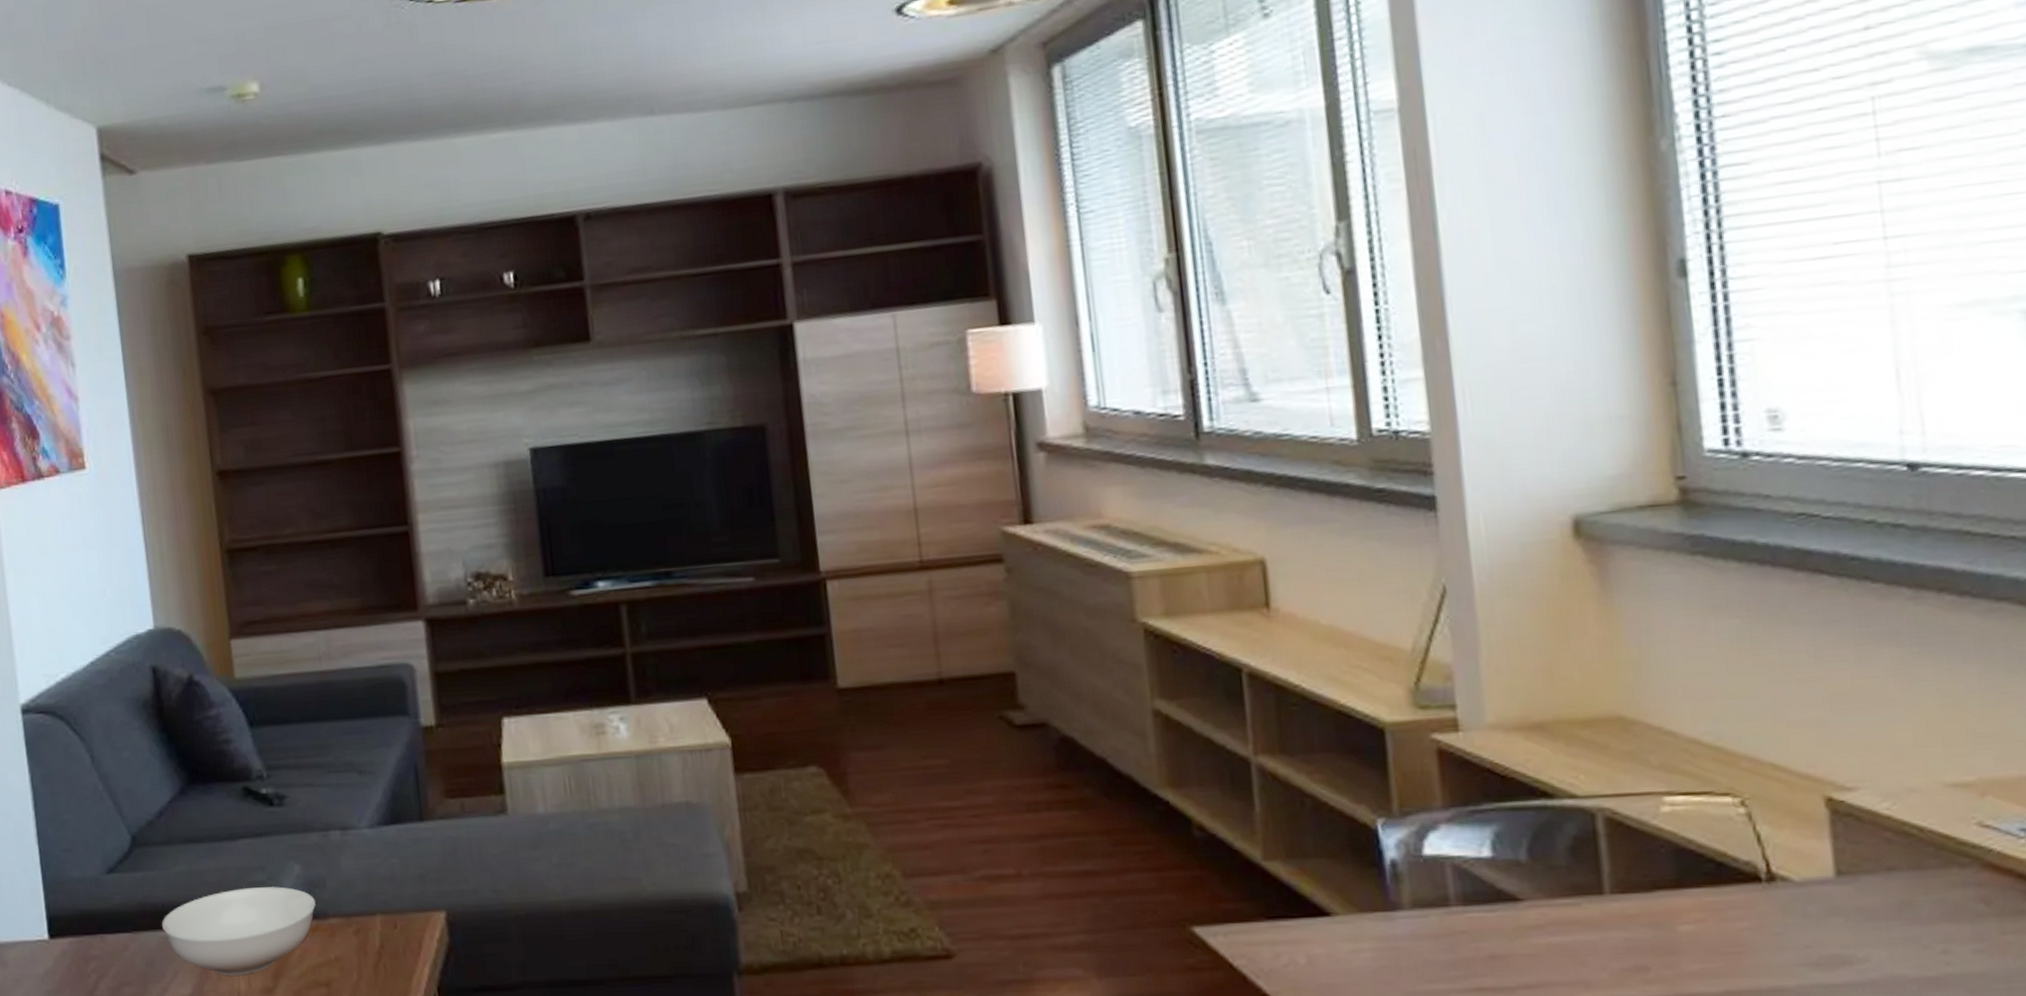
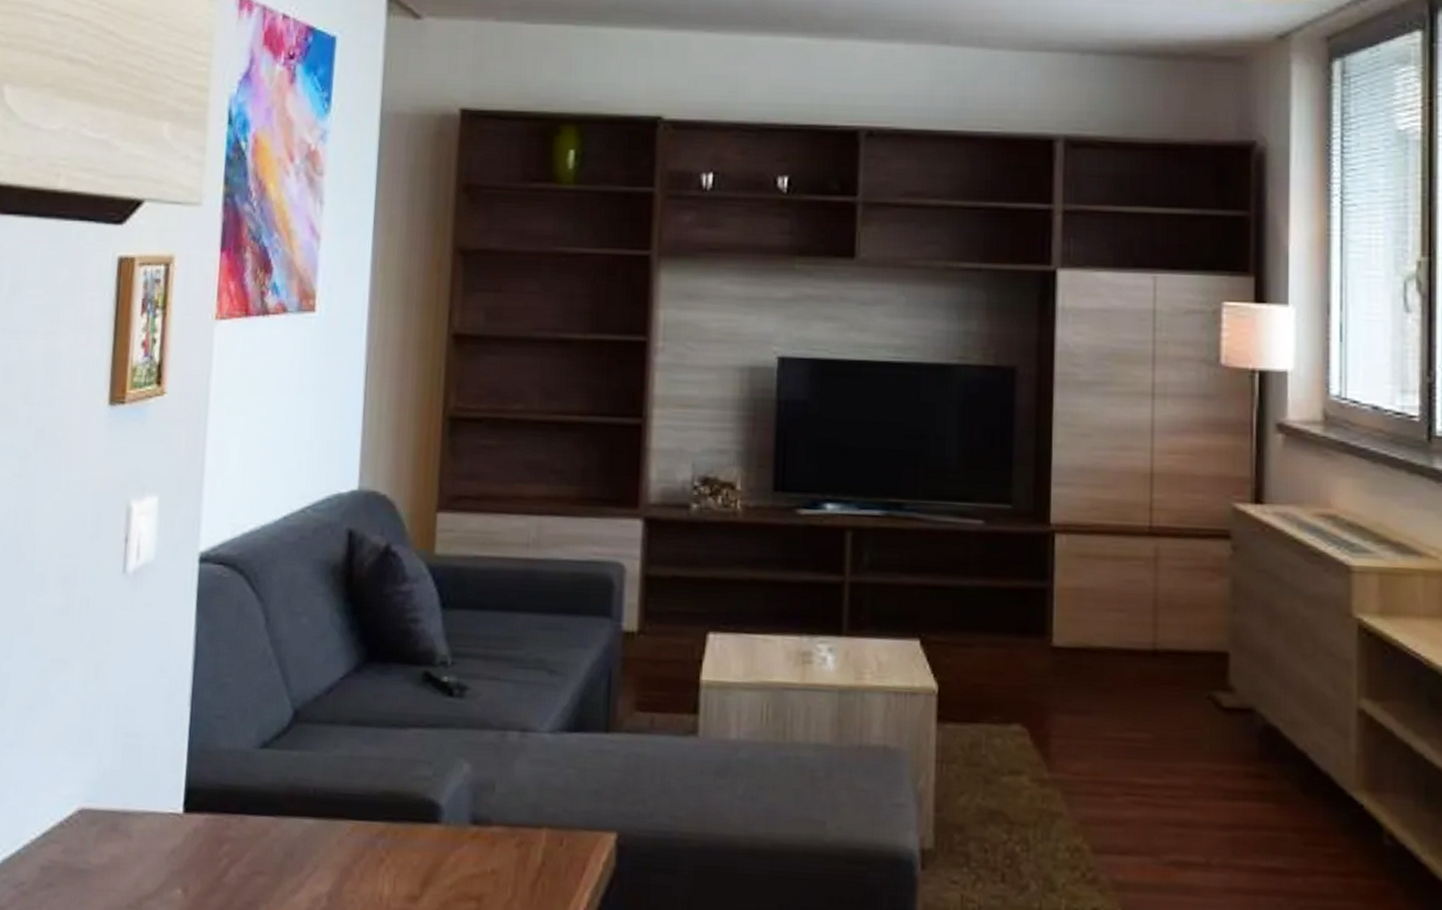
bowl: present [161,886,316,976] -> none [309,782,480,878]

